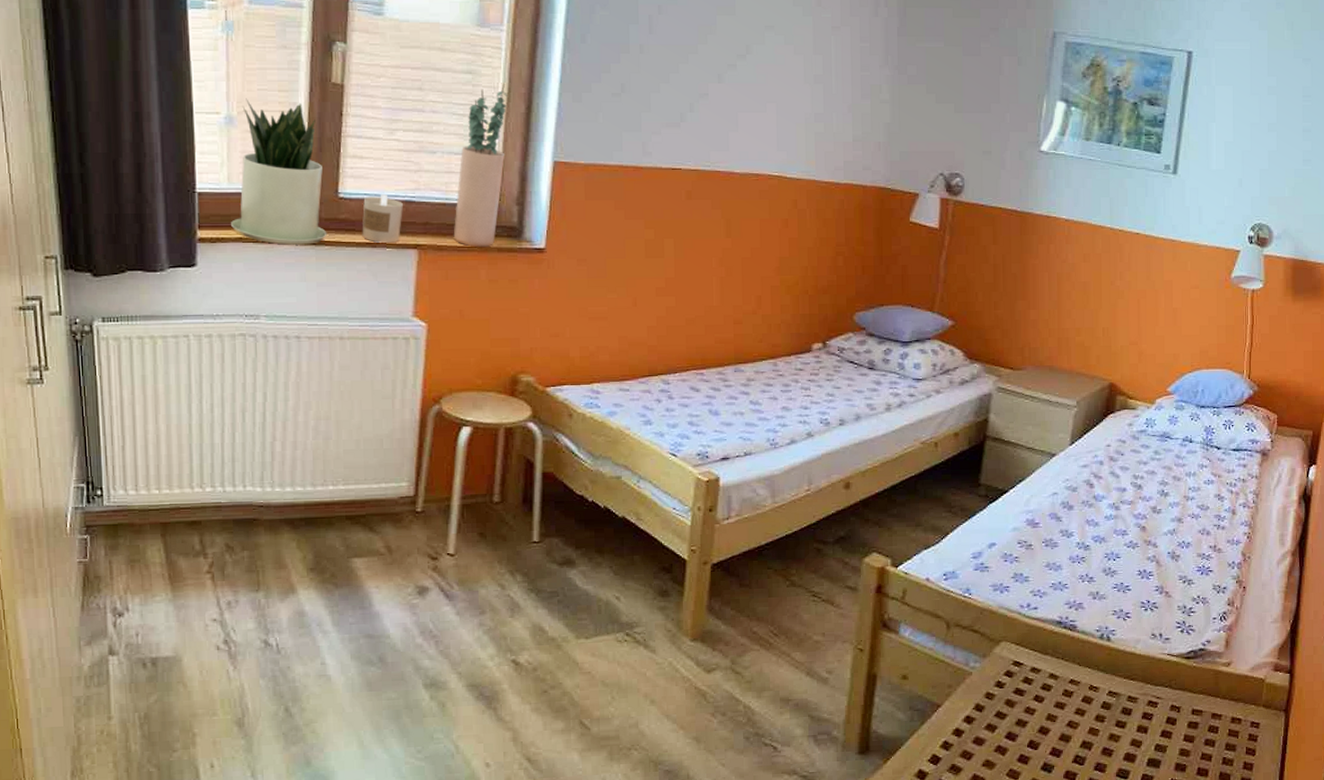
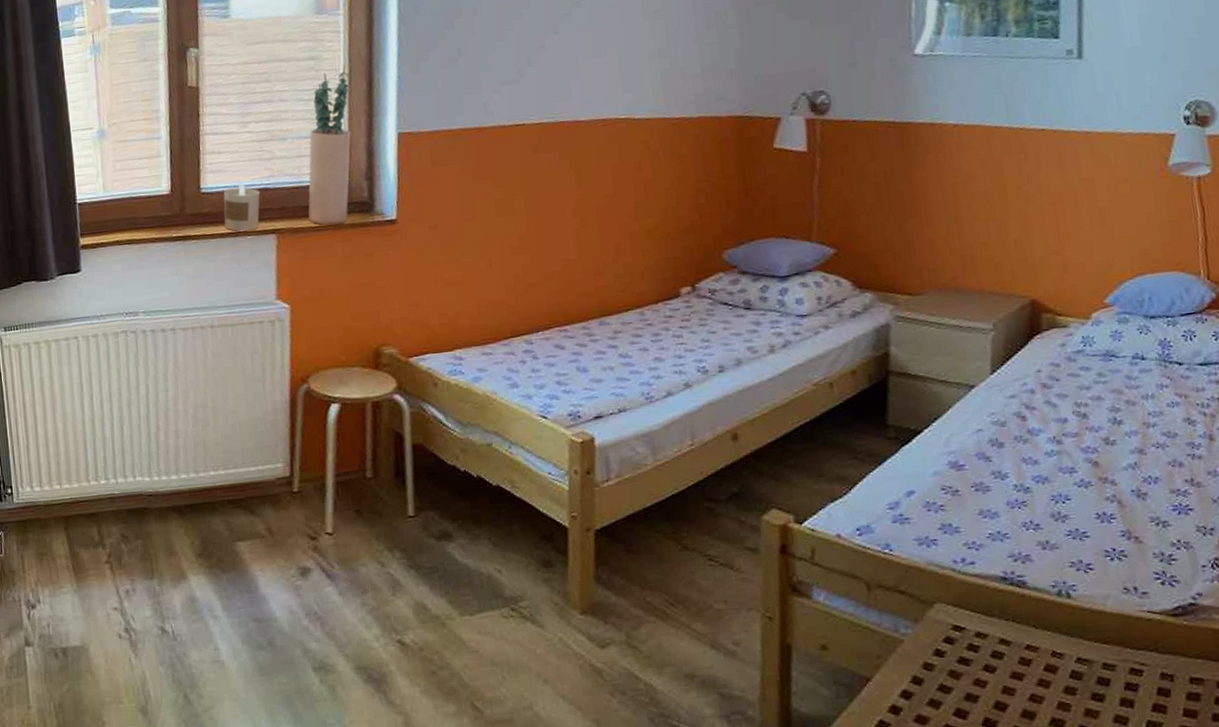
planter: present [231,98,327,245] -> none [108,109,193,243]

